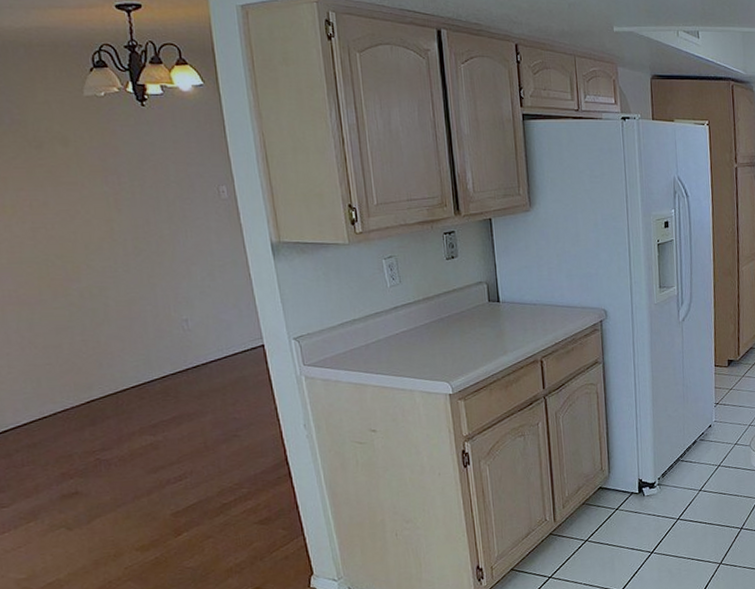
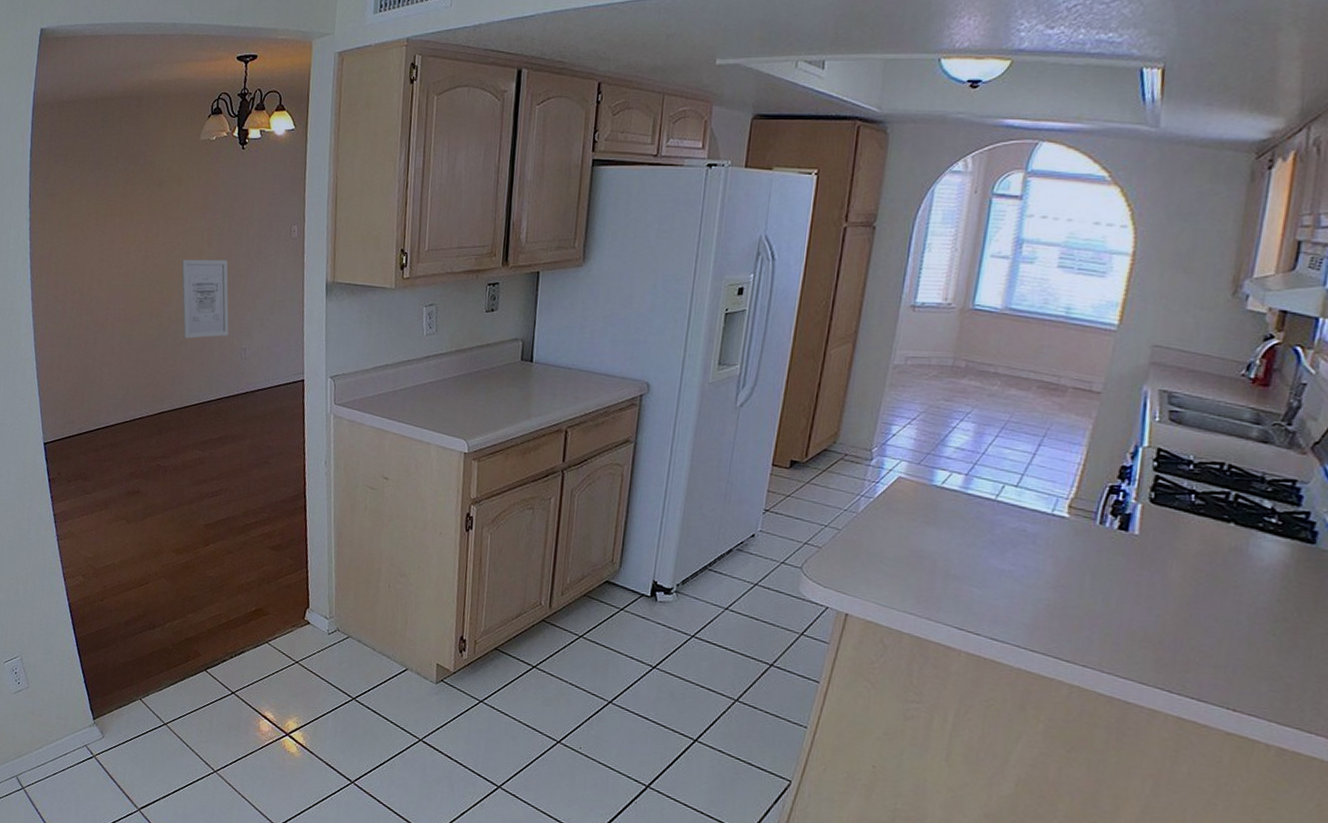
wall art: none [85,227,163,316] -> present [181,259,229,339]

